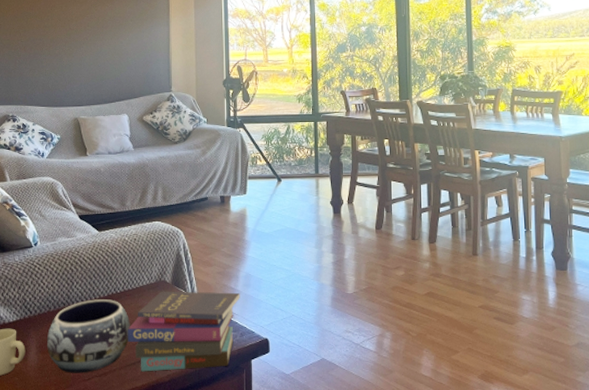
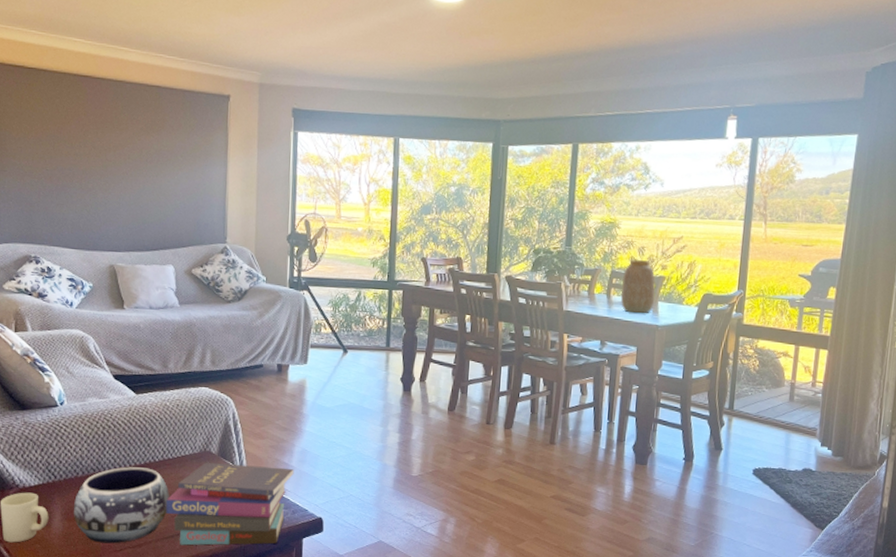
vase: none [523,78,556,126] -> present [620,260,656,313]

